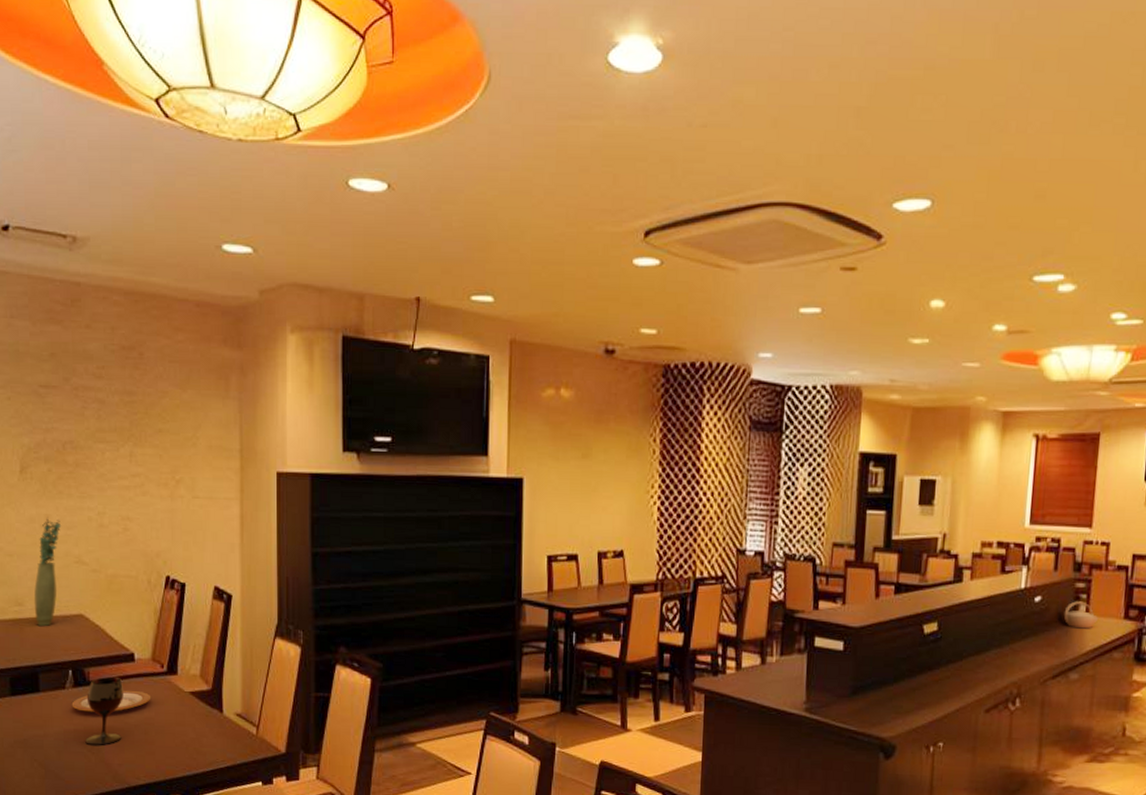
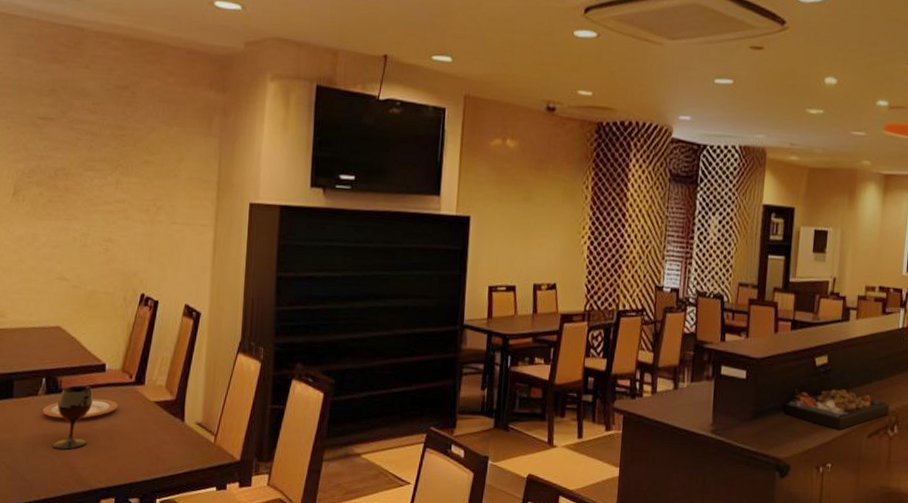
vase: present [33,517,62,627] -> none [15,236,48,337]
food platter: none [887,659,1011,705] -> present [783,389,890,430]

